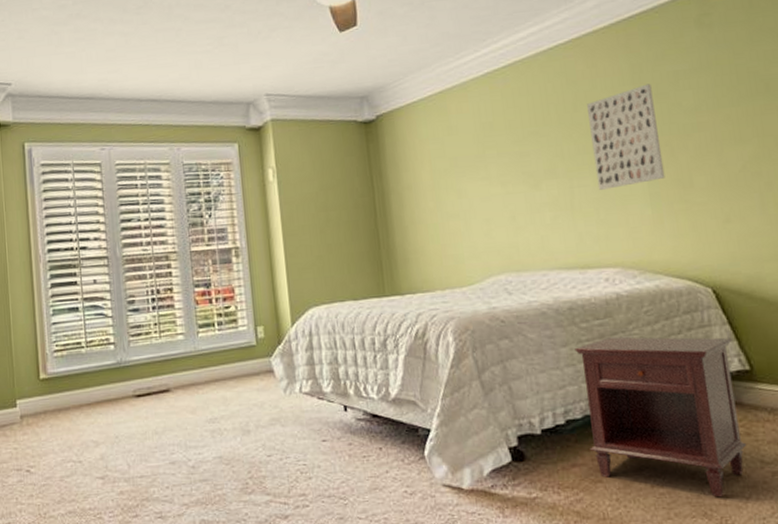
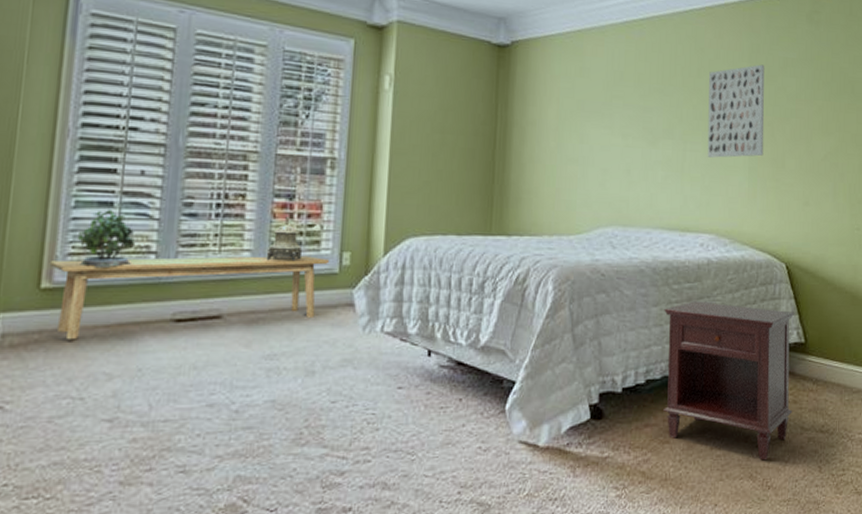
bench: none [42,333,248,417] -> present [49,255,330,340]
potted plant: none [59,313,98,359] -> present [78,208,135,267]
decorative urn: none [195,301,225,341] -> present [266,215,303,262]

